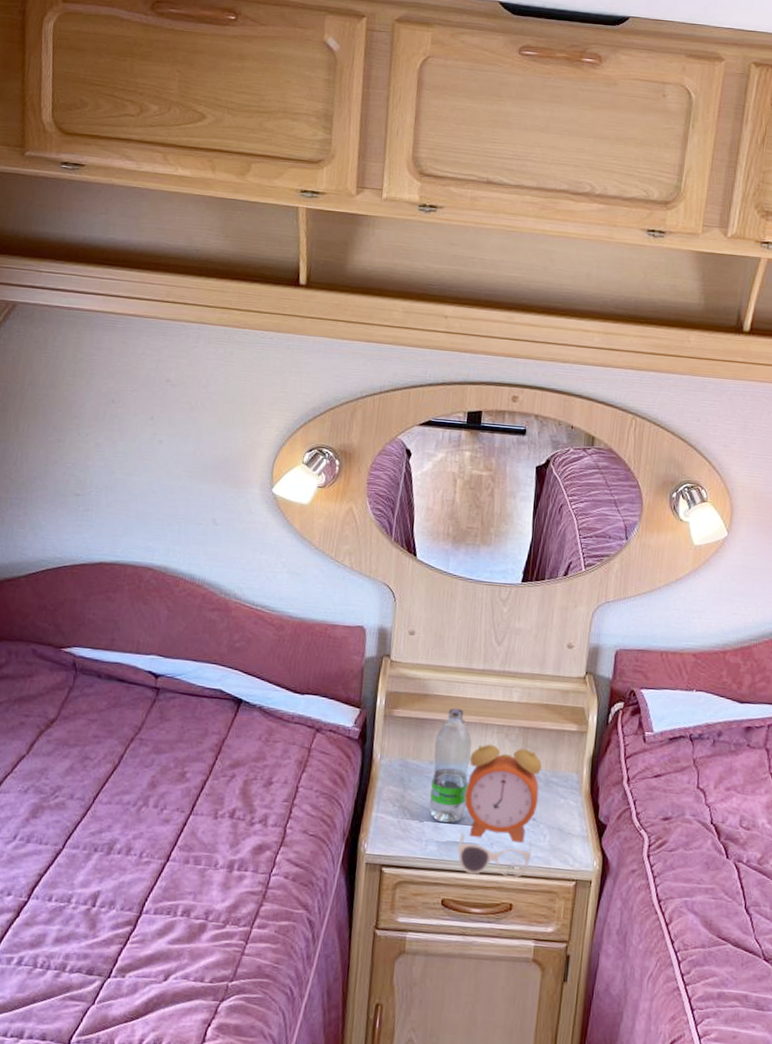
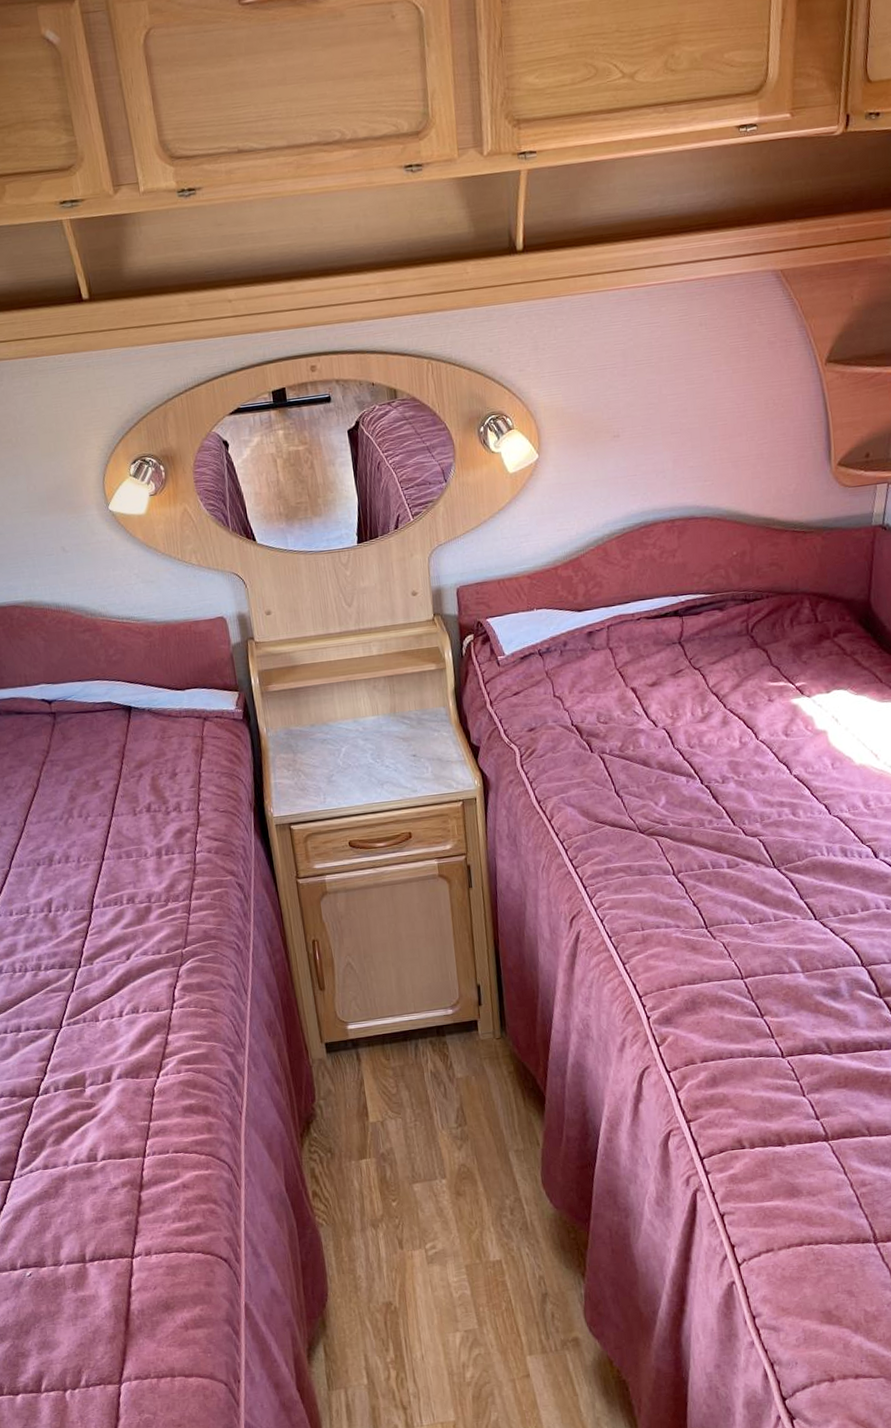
bottle: present [429,707,472,824] -> none [311,672,352,776]
spectacles: present [457,833,532,879] -> none [351,774,419,815]
alarm clock: present [464,731,542,844] -> none [345,683,415,783]

